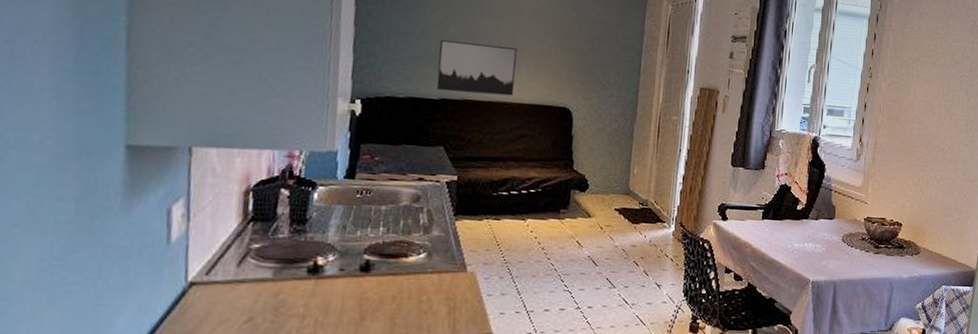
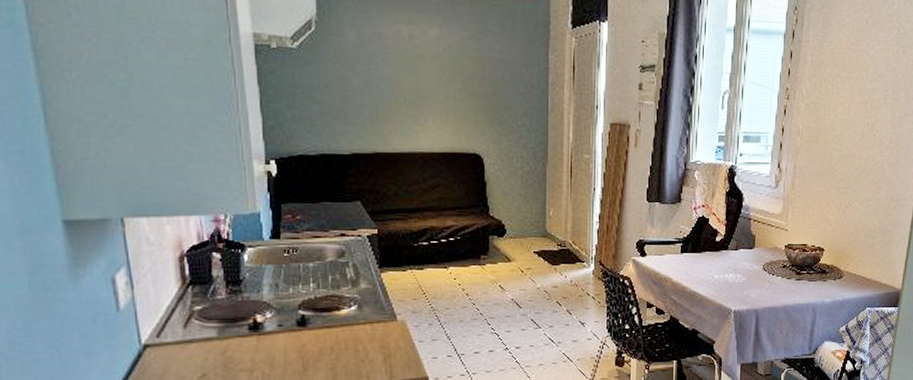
wall art: present [436,40,517,96] -> none [344,93,424,146]

